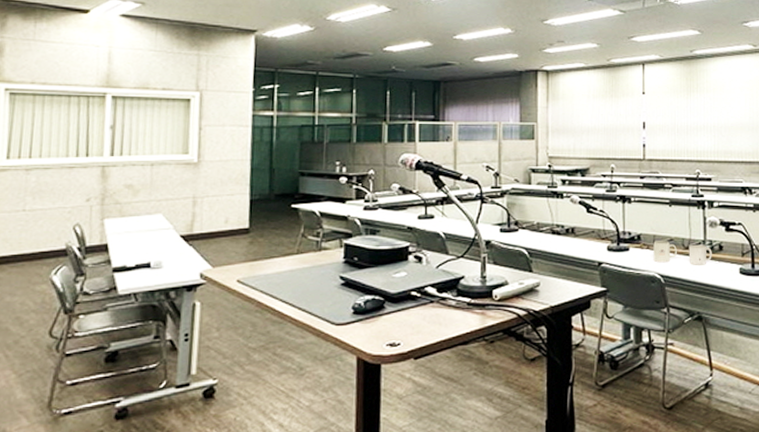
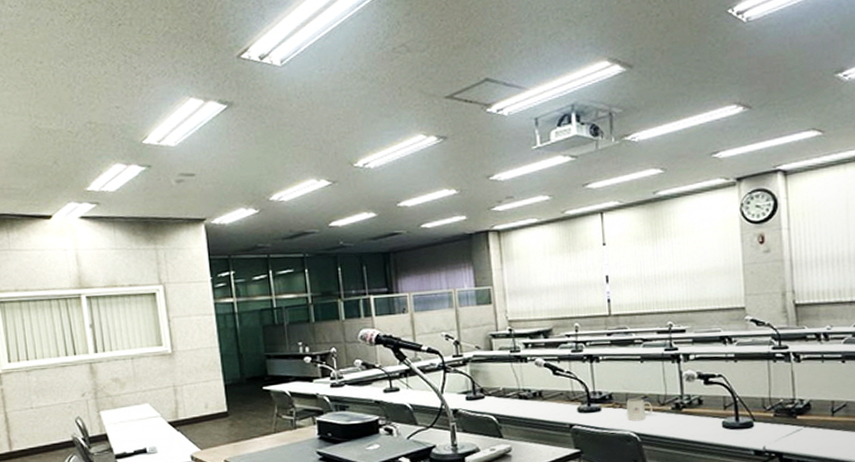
mug: present [689,244,712,266] -> none [665,400,691,423]

